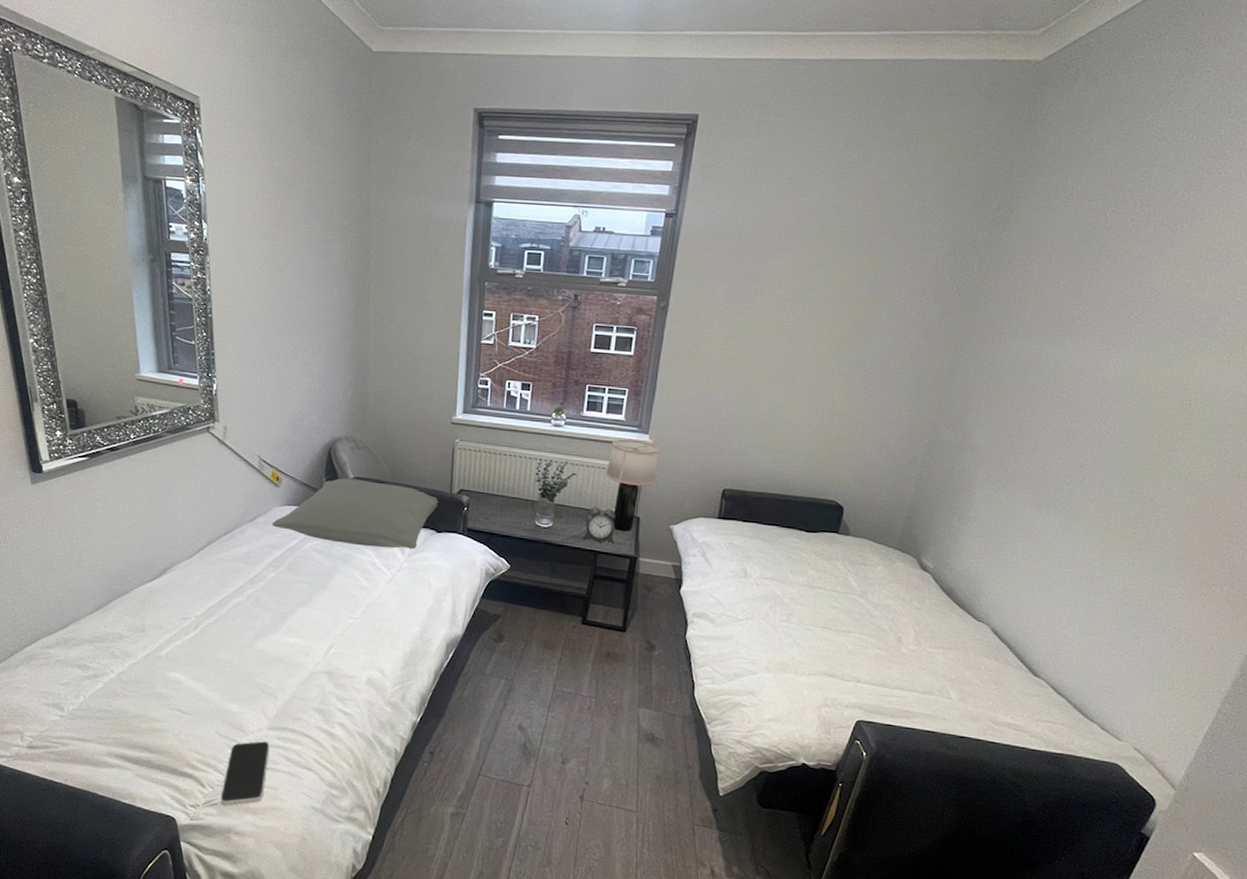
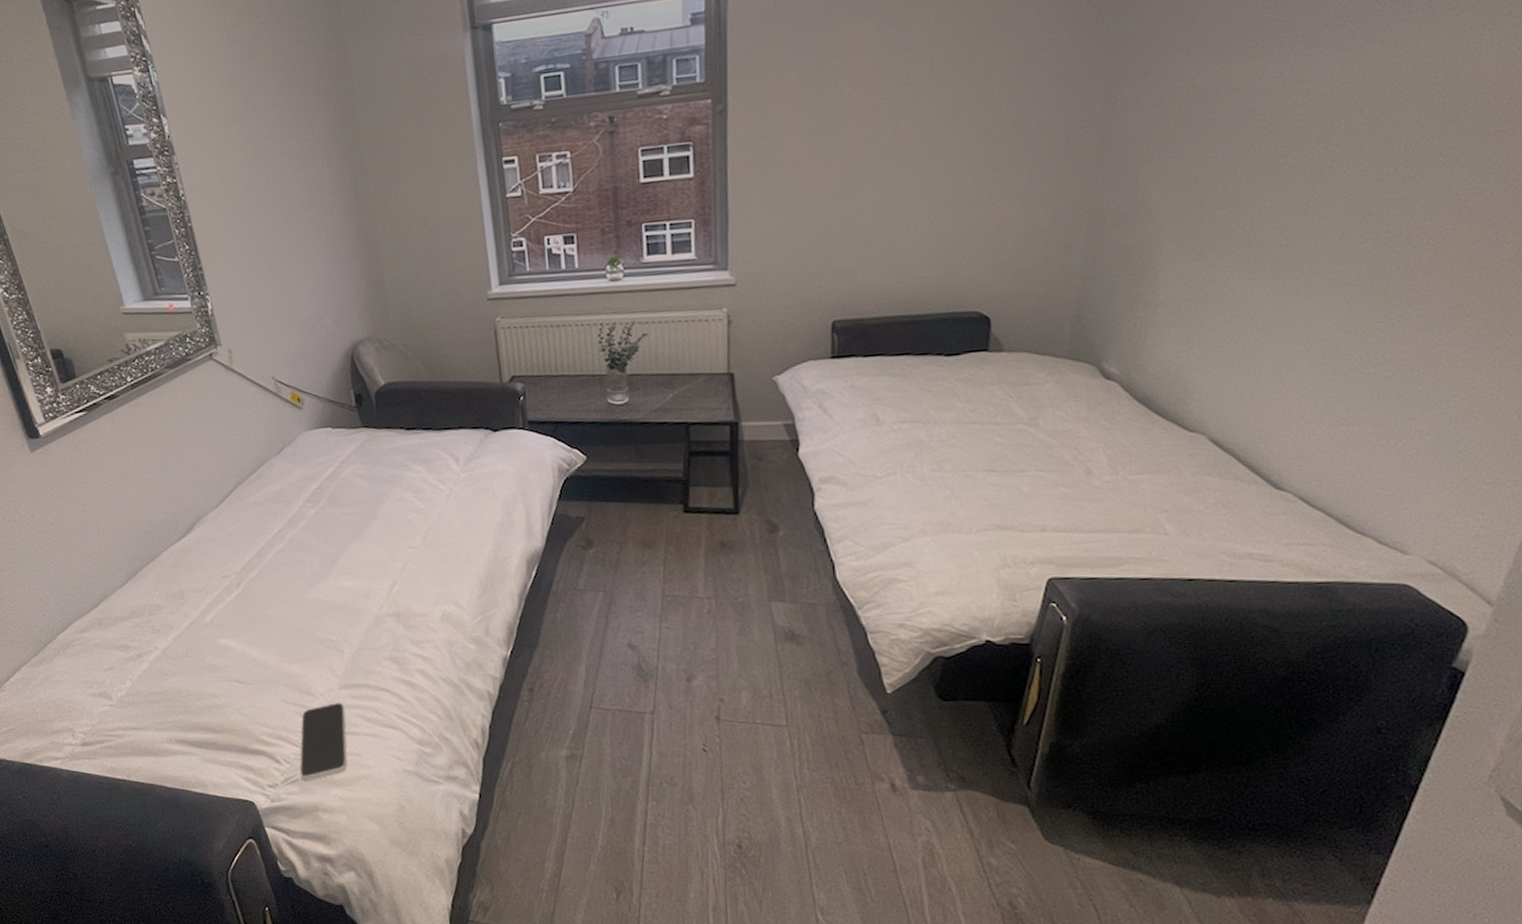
pillow: present [272,478,441,549] -> none [301,383,492,462]
alarm clock: present [583,506,616,543] -> none [668,369,707,411]
table lamp: present [605,439,660,532] -> none [682,279,747,394]

